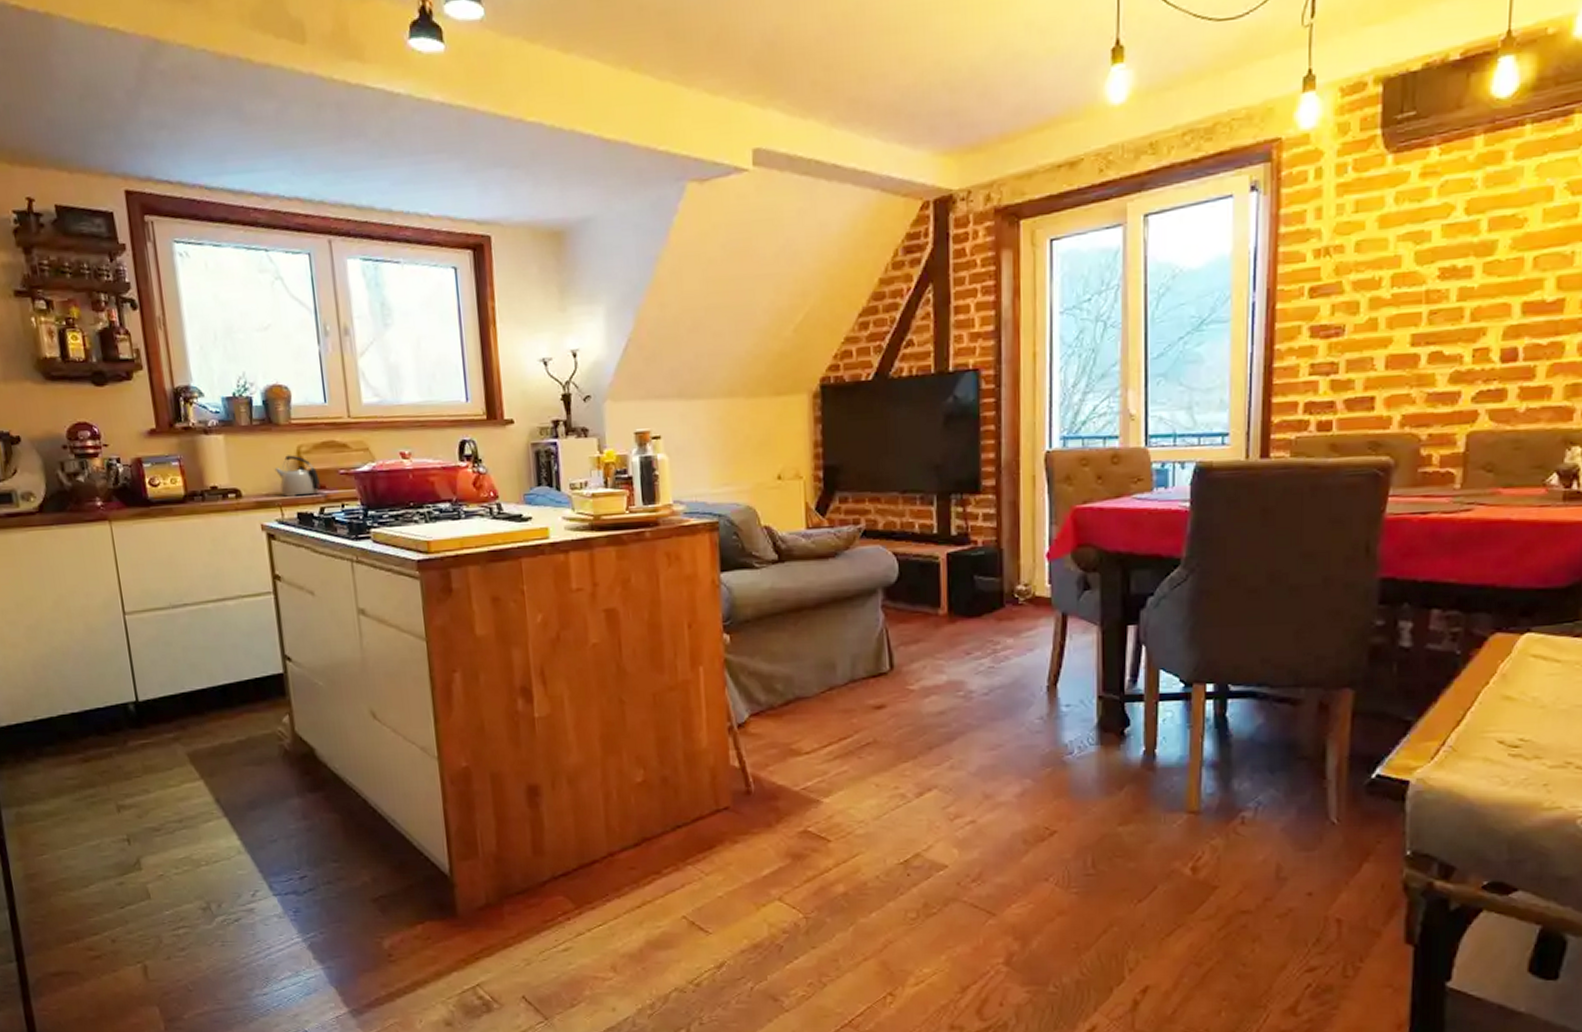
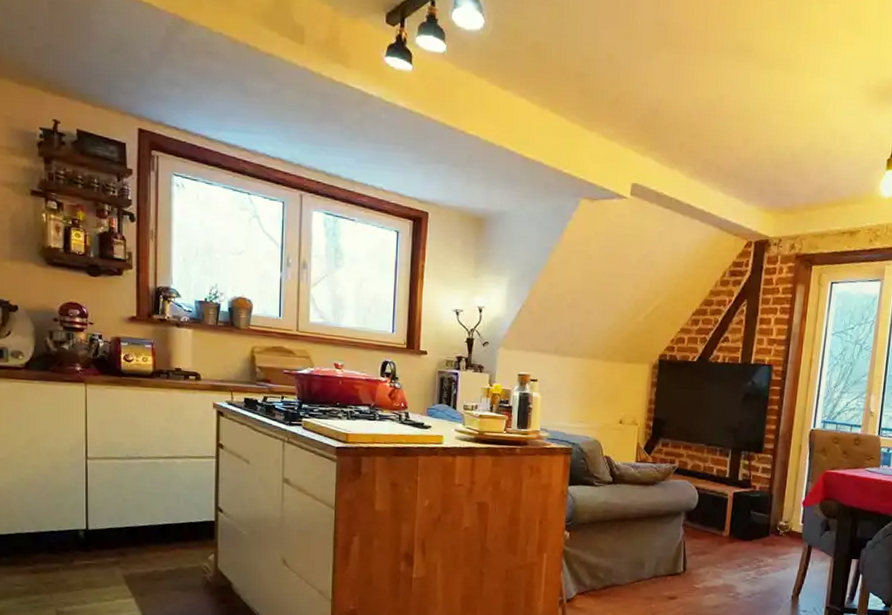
kettle: present [274,455,321,497] -> none [230,352,266,385]

